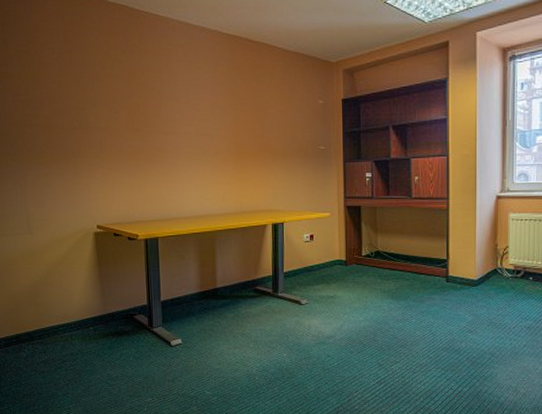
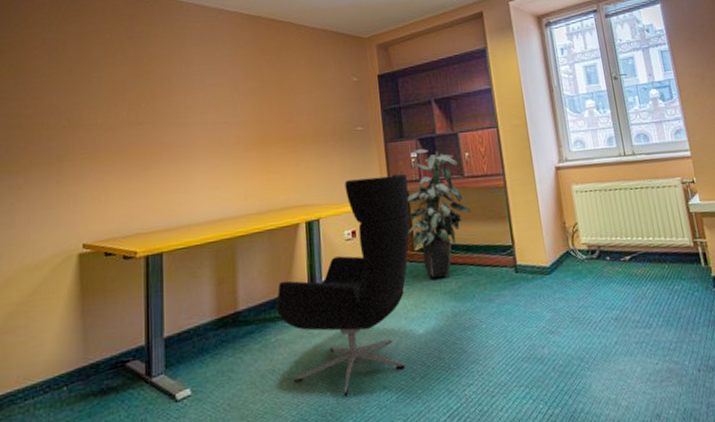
office chair: none [247,190,361,358] -> present [276,173,410,397]
indoor plant: none [358,170,415,280] -> present [407,149,472,278]

